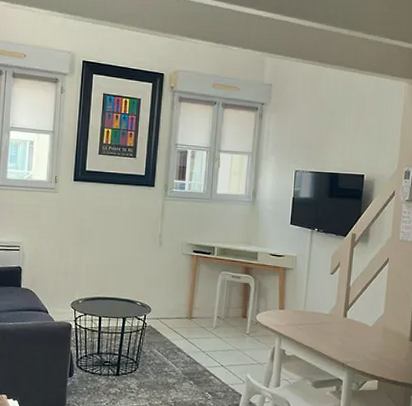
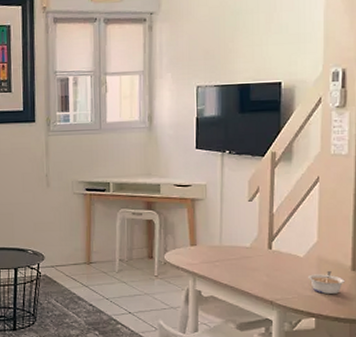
legume: none [374,340,404,360] -> present [307,271,345,294]

